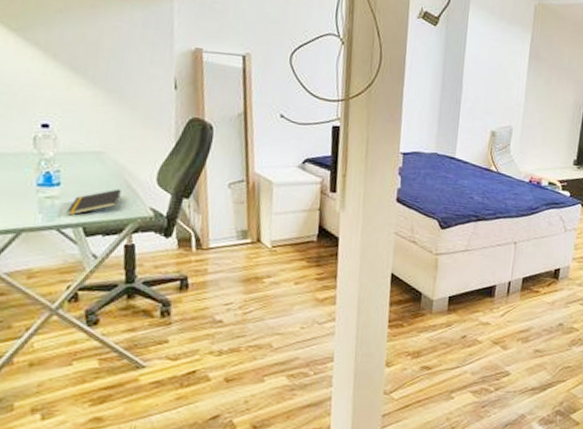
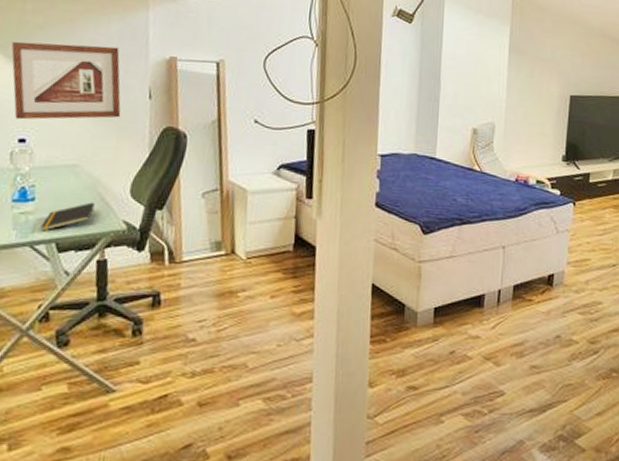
picture frame: none [30,25,146,107] -> present [11,41,121,120]

